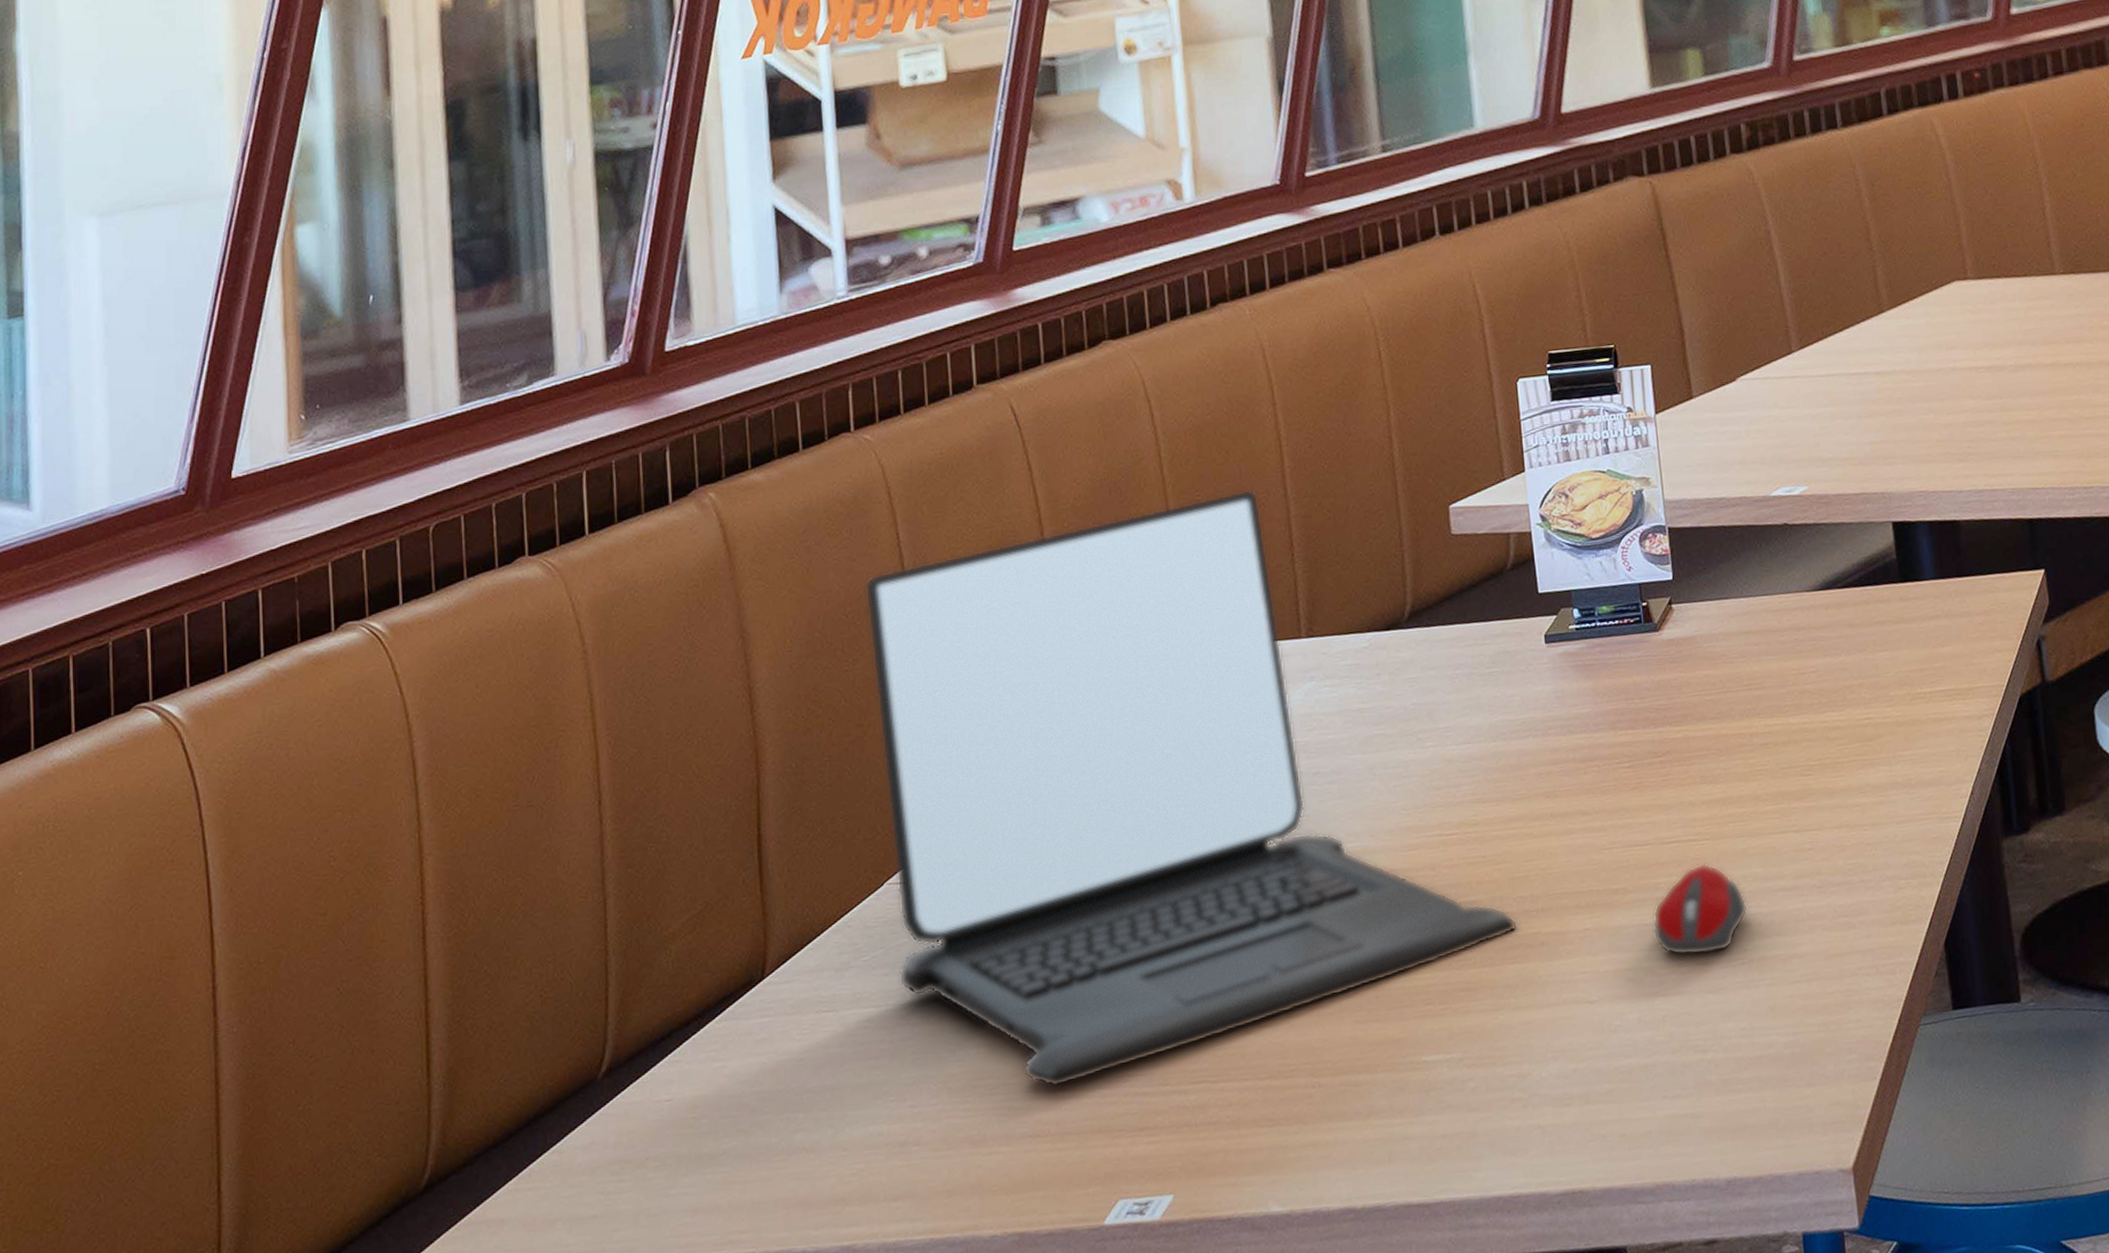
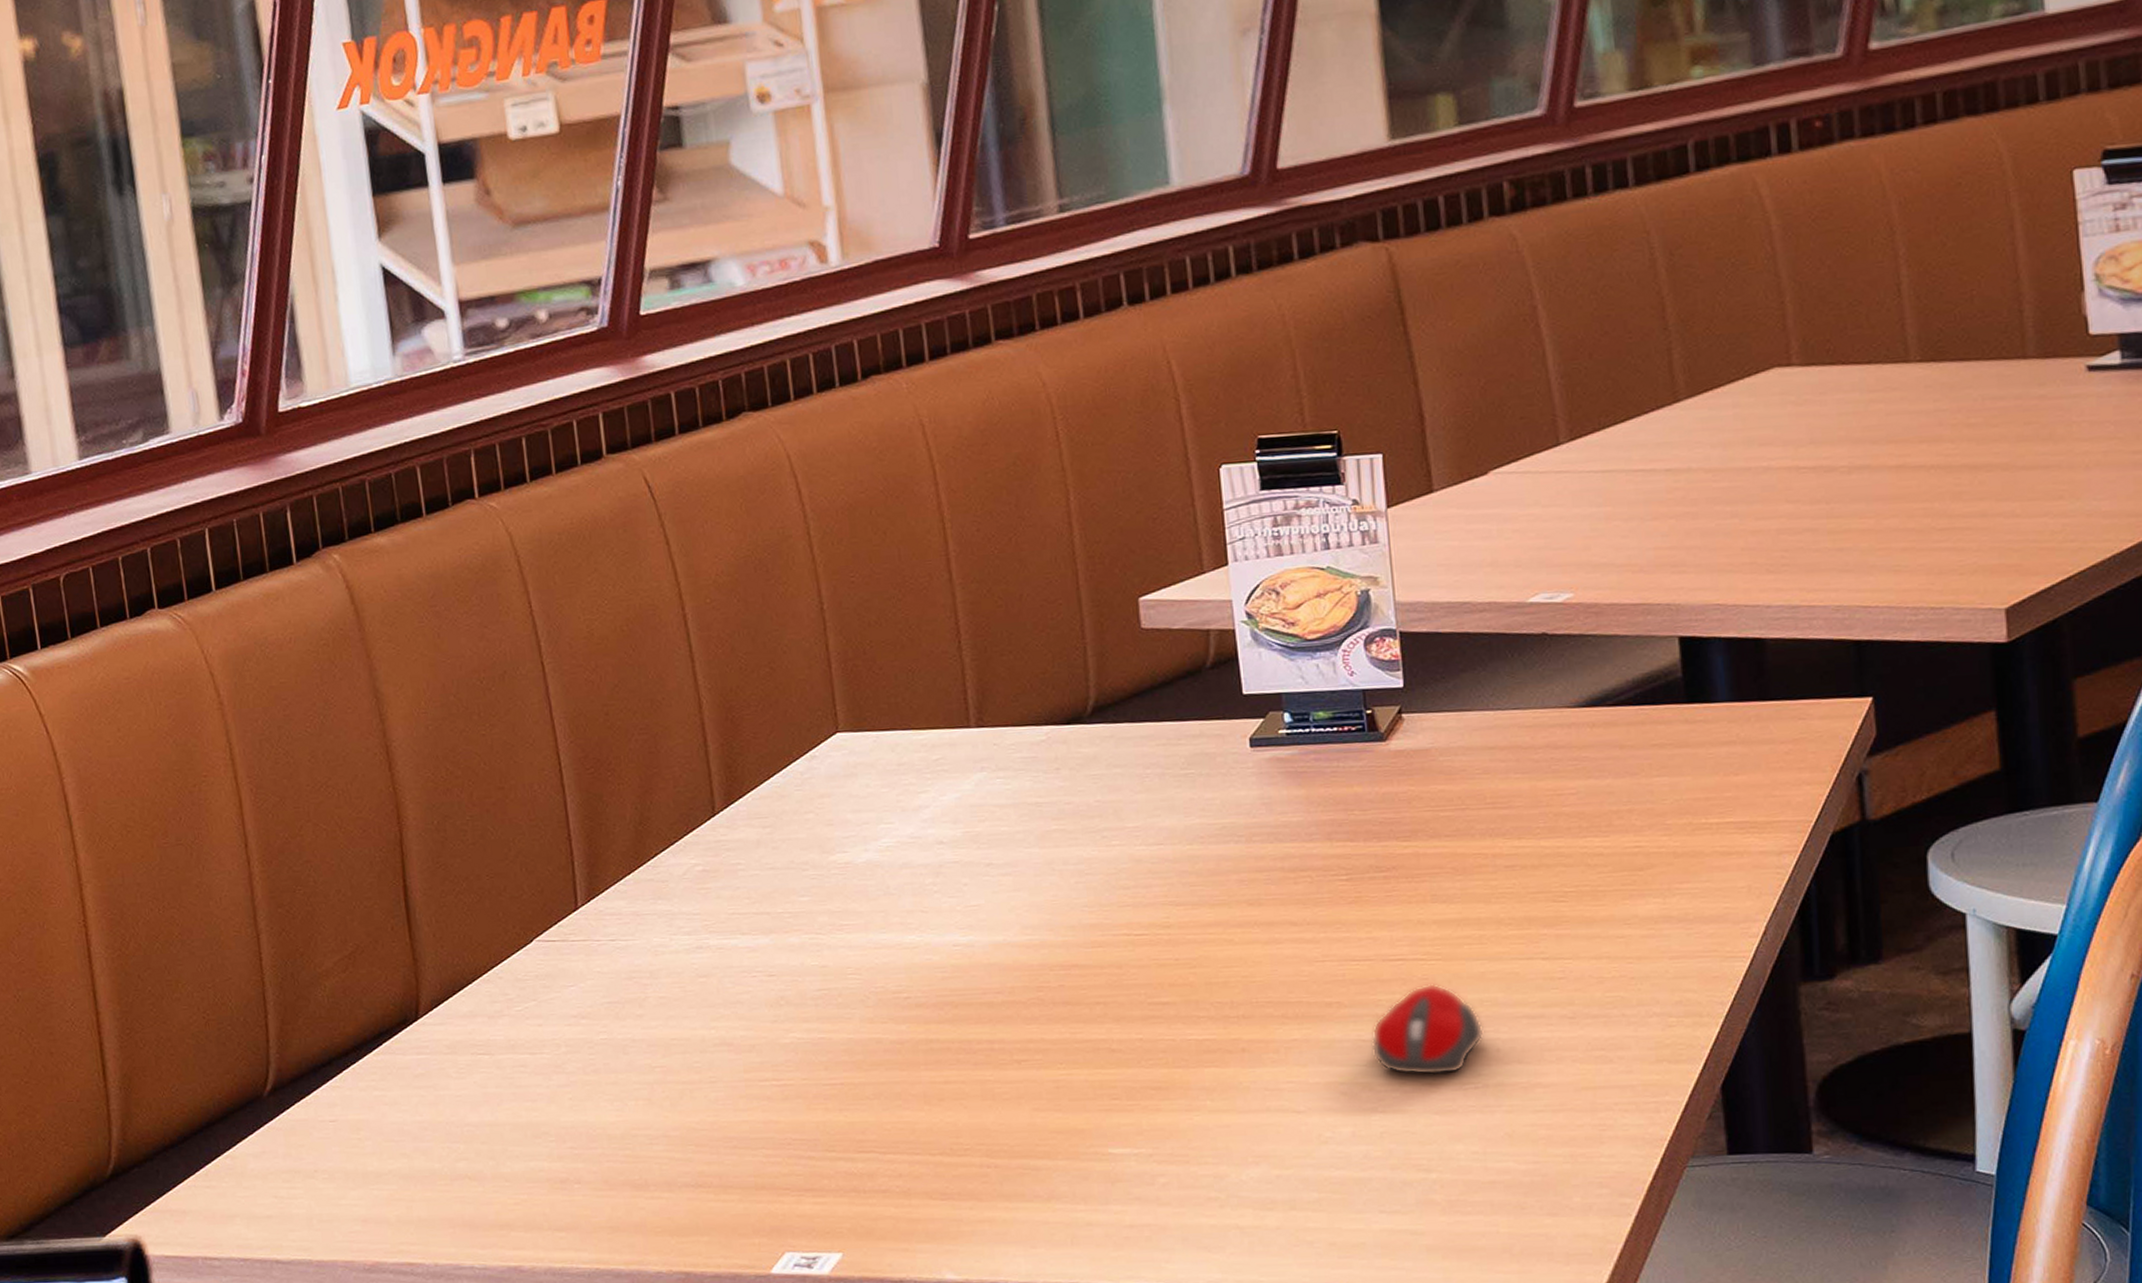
laptop: present [865,489,1517,1088] -> none [498,572,1215,1144]

